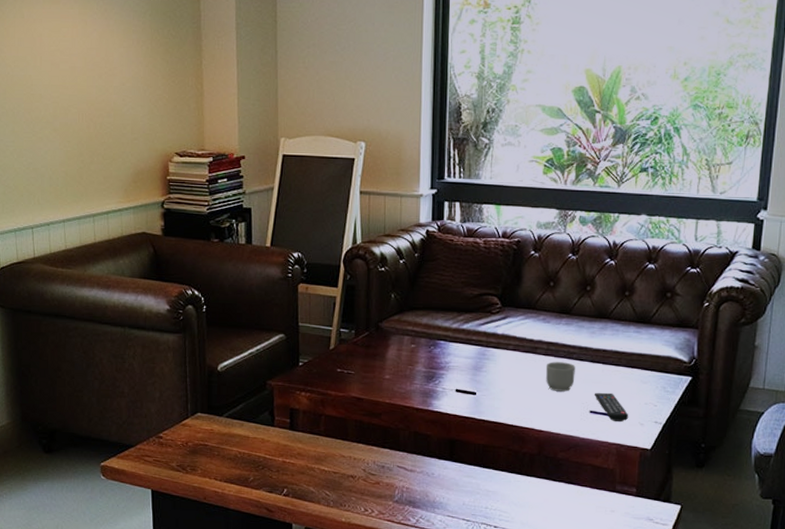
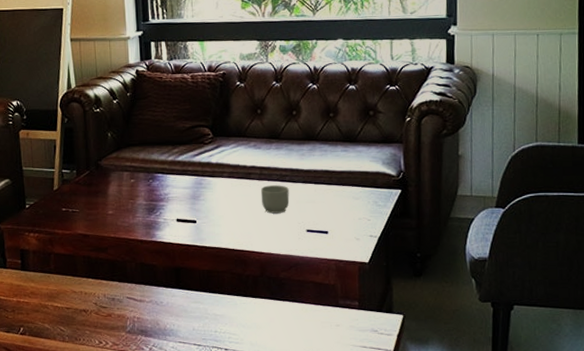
remote control: present [594,392,629,422] -> none [309,211,345,238]

